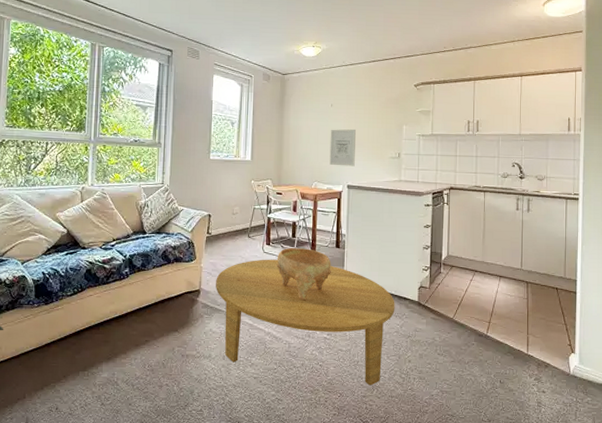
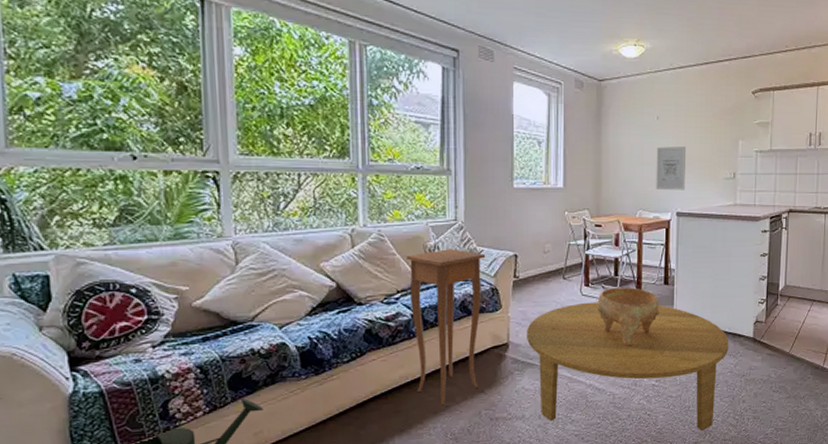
side table: none [121,207,185,340] -> present [405,249,486,406]

